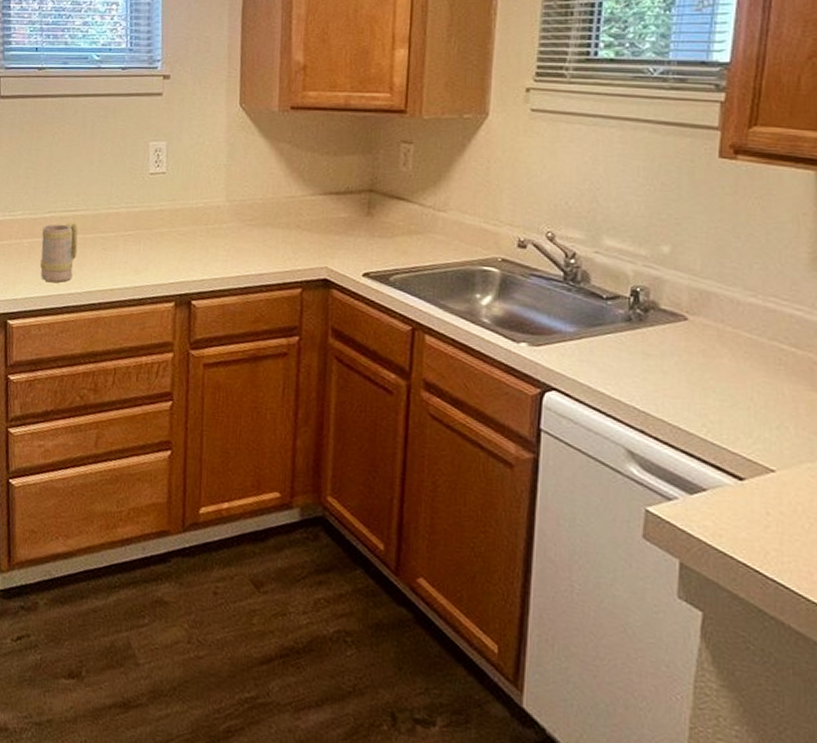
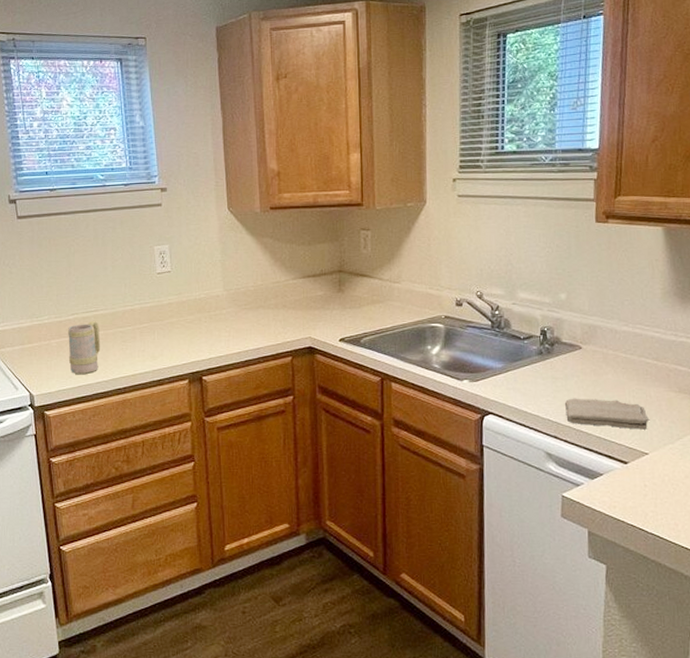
washcloth: none [657,383,780,438] -> present [564,398,650,430]

